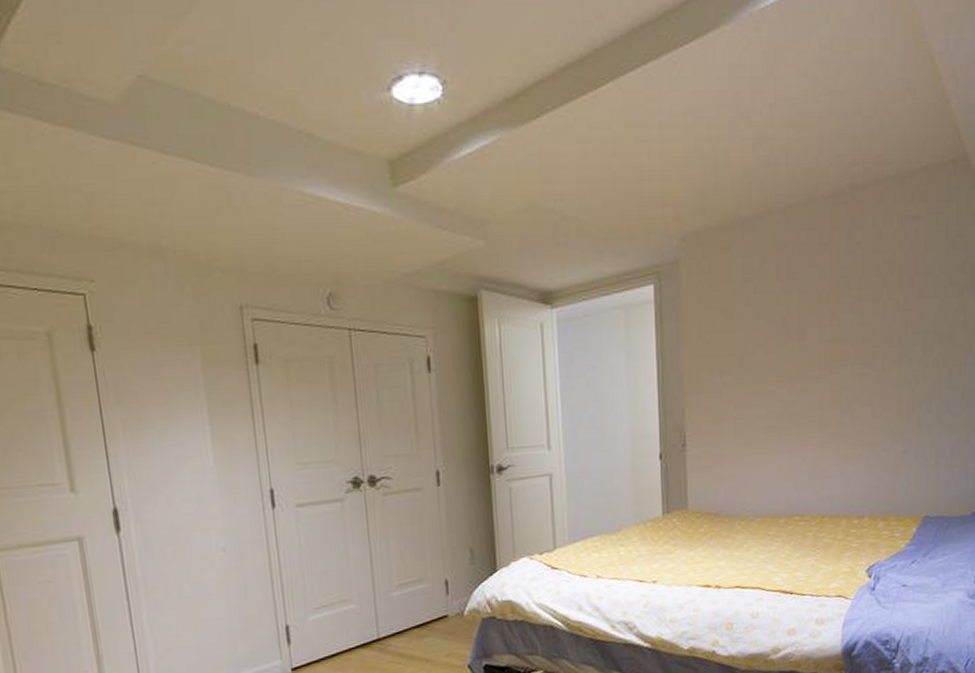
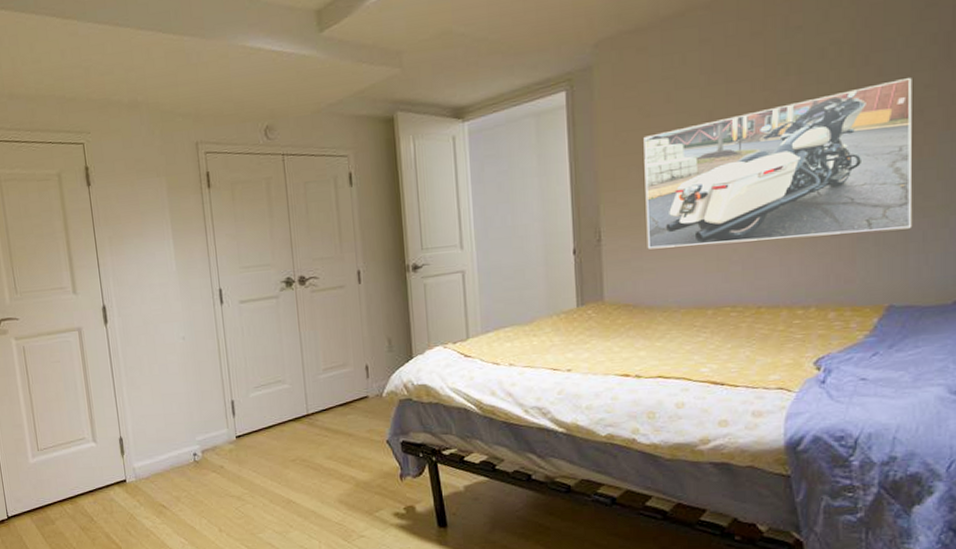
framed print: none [725,302,946,456] -> present [643,78,914,249]

